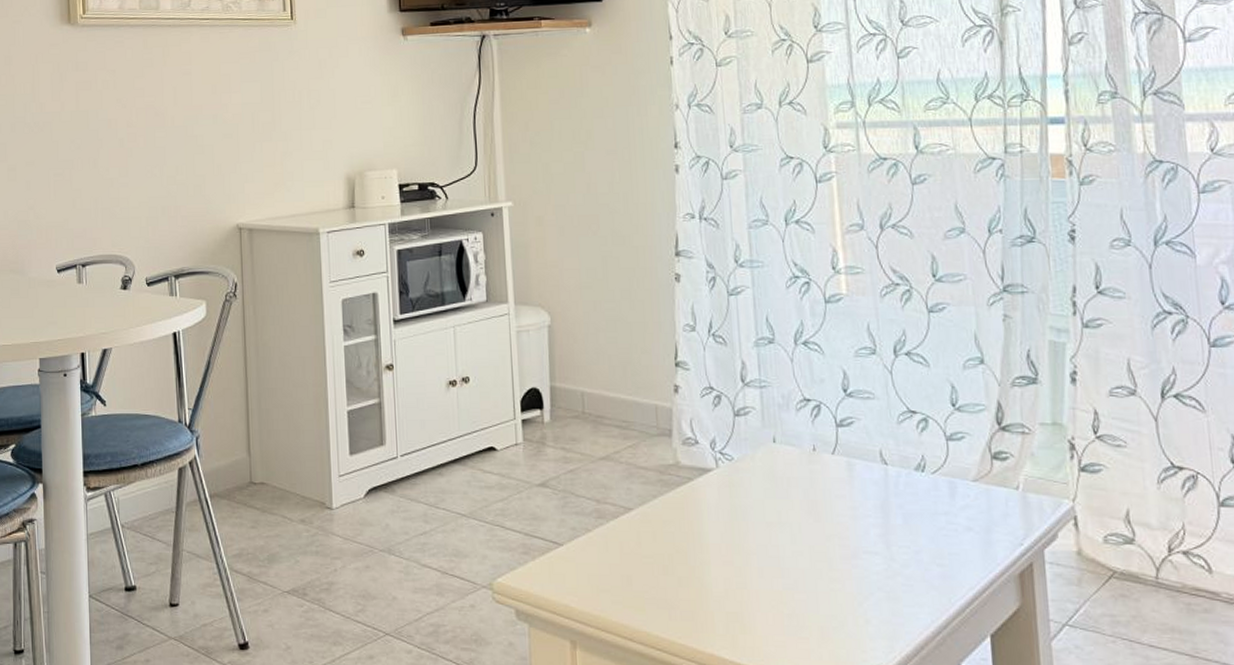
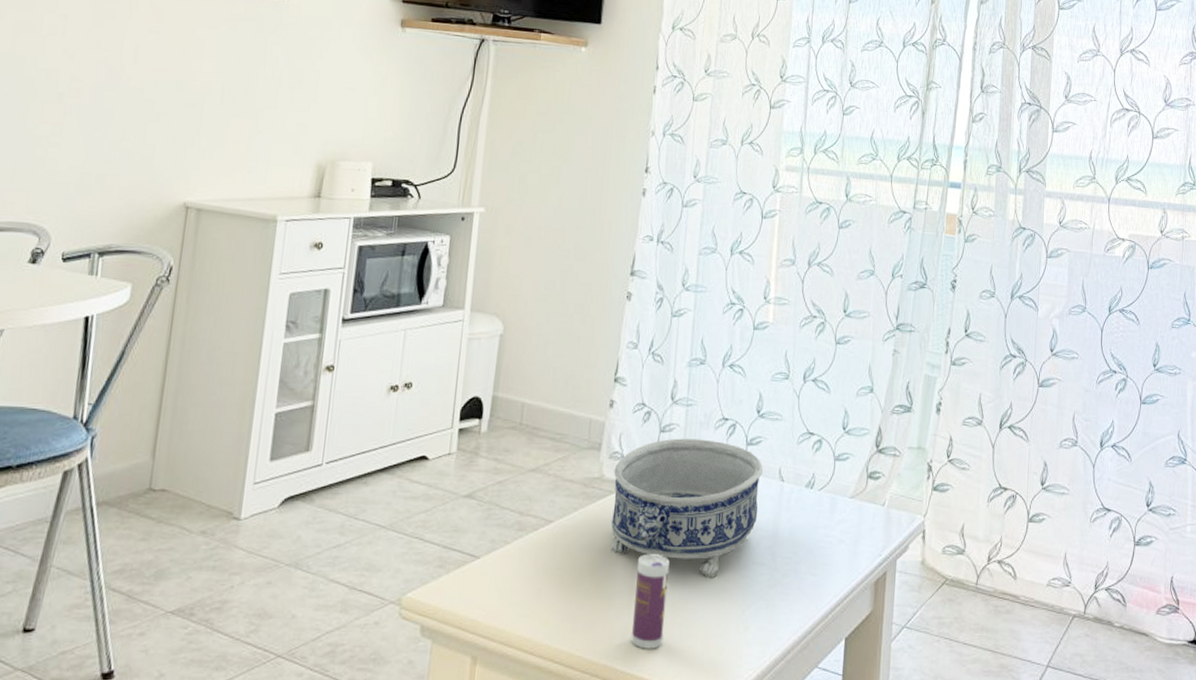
decorative bowl: none [689,422,862,567] -> present [611,438,764,578]
beverage can: none [730,542,772,640] -> present [630,554,670,649]

